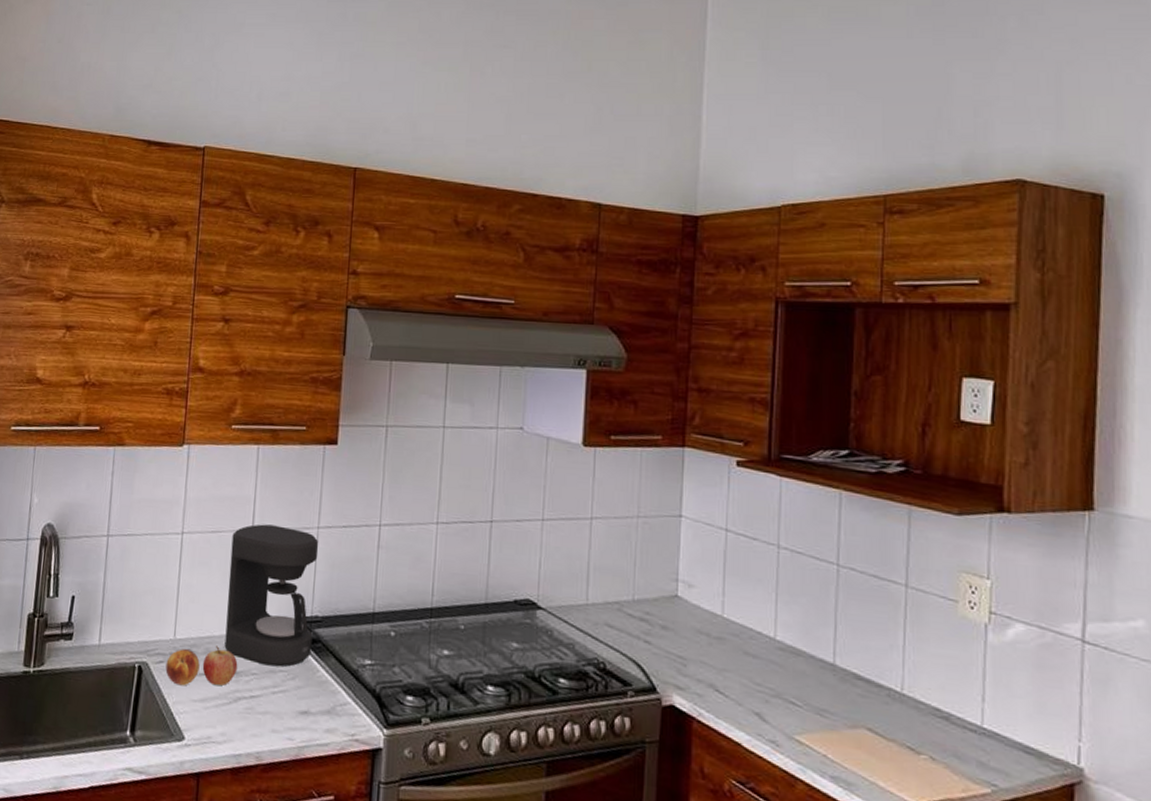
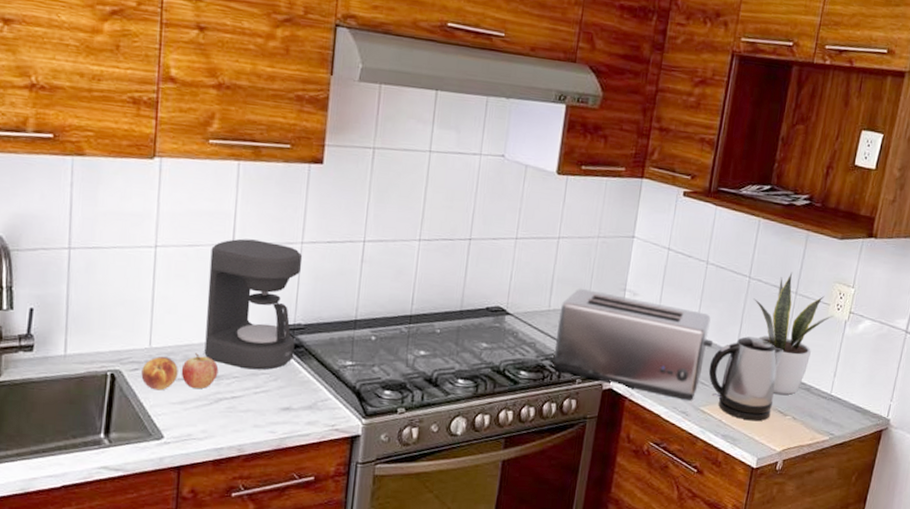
toaster: none [597,577,801,726] -> present [553,288,714,400]
kettle: none [799,642,901,760] -> present [708,336,784,421]
potted plant: none [847,558,967,725] -> present [753,272,834,395]

